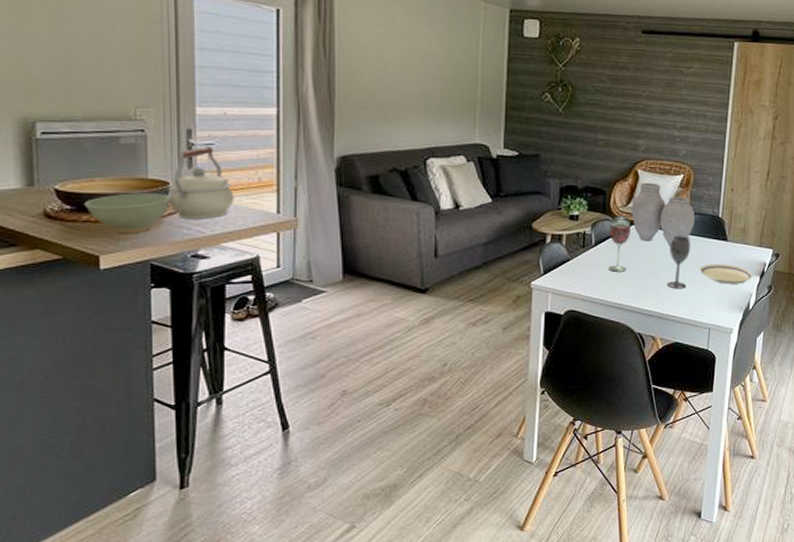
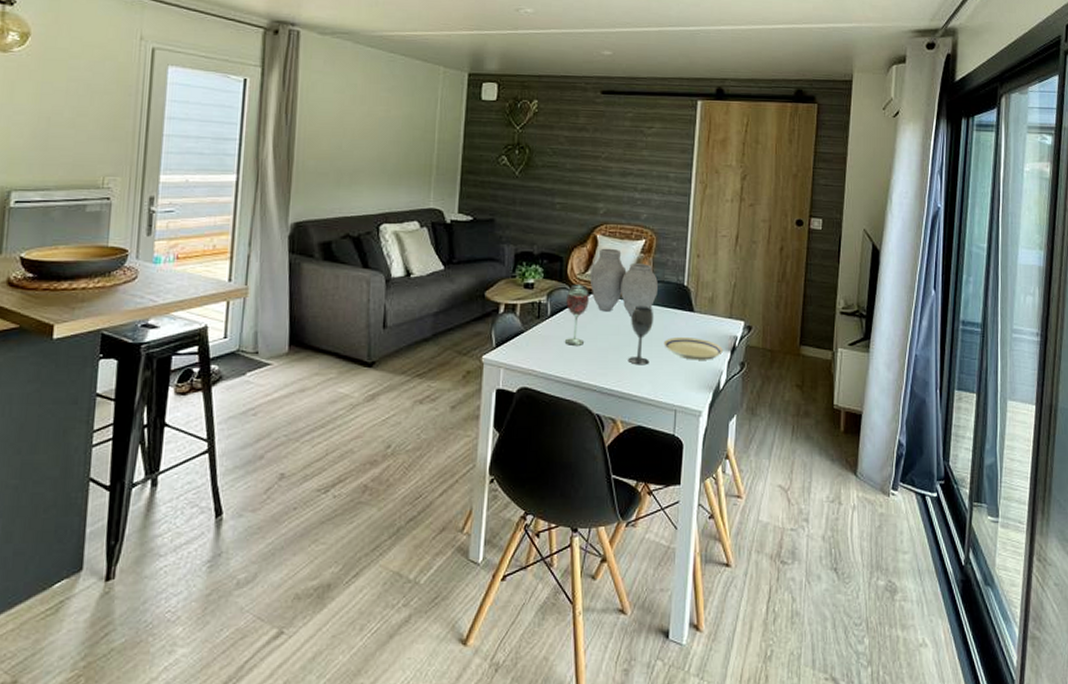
bowl: present [83,193,170,233] -> none [45,261,128,301]
kettle: present [168,146,234,219] -> none [125,214,189,287]

